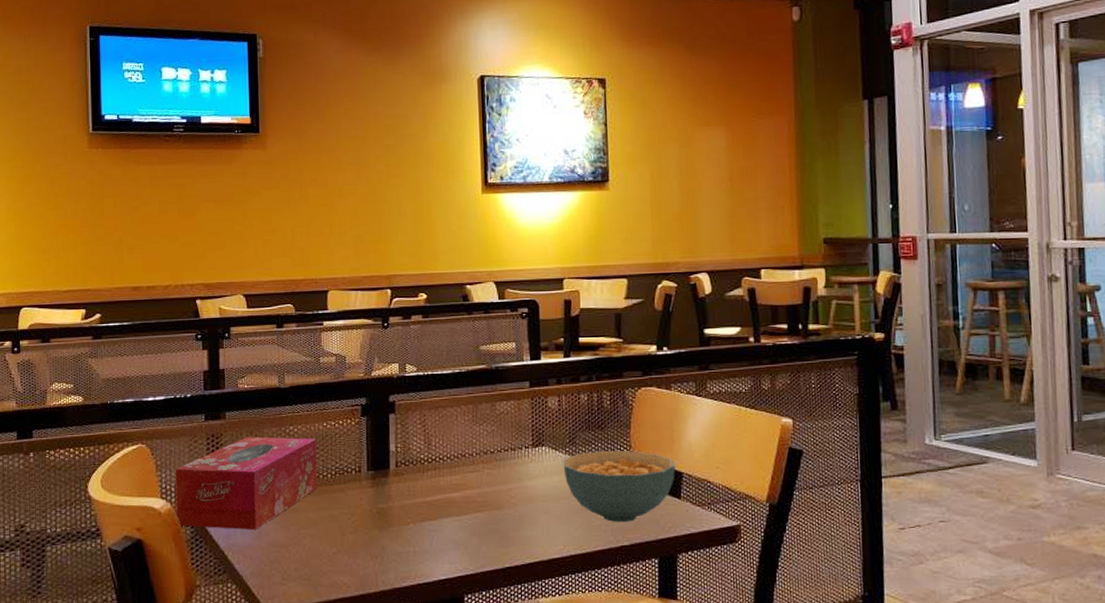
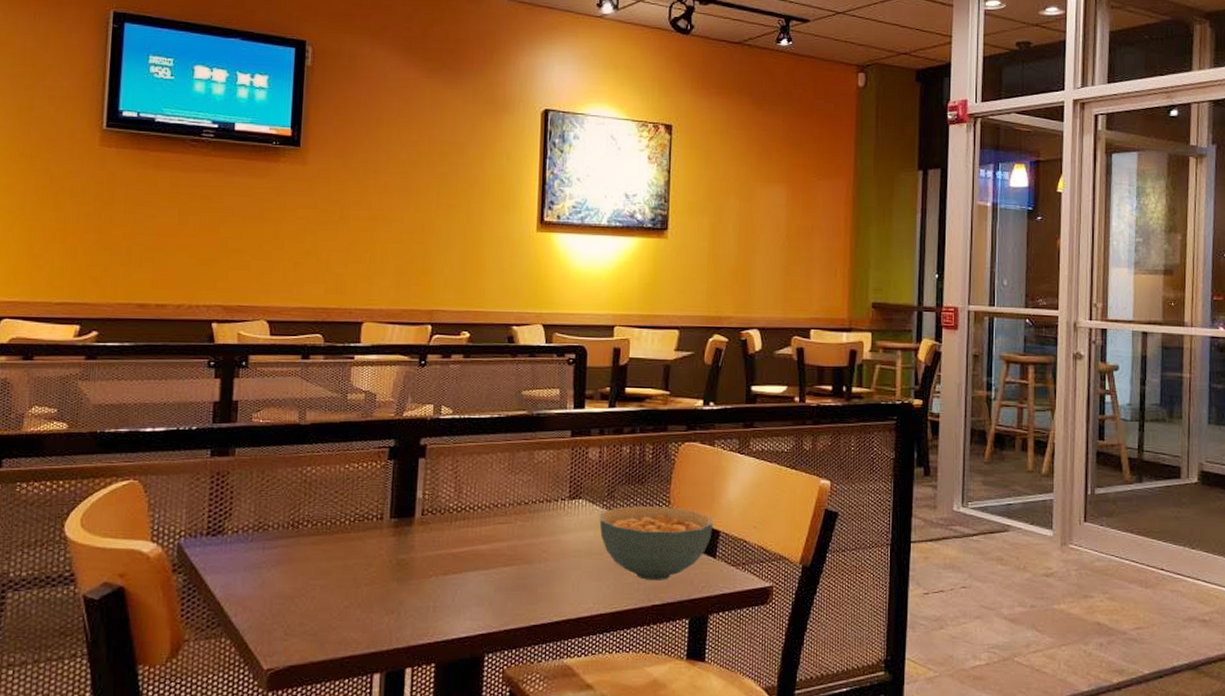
tissue box: present [175,436,318,529] -> none [168,476,336,579]

